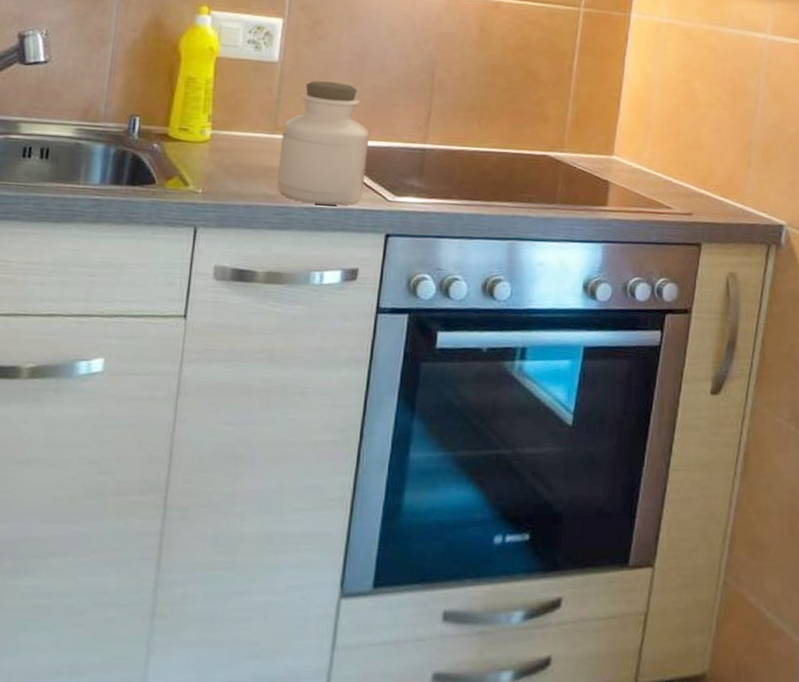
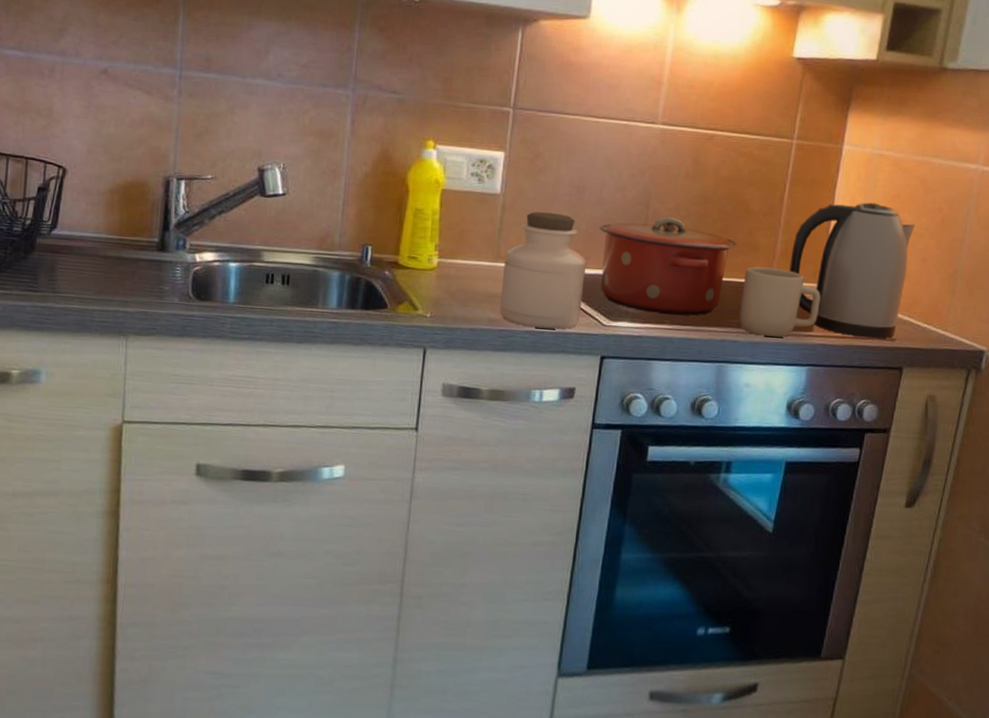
casserole: none [382,86,526,190] -> present [599,216,737,316]
mug: none [530,138,614,212] -> present [739,266,821,337]
kettle: none [581,71,707,213] -> present [789,202,915,339]

